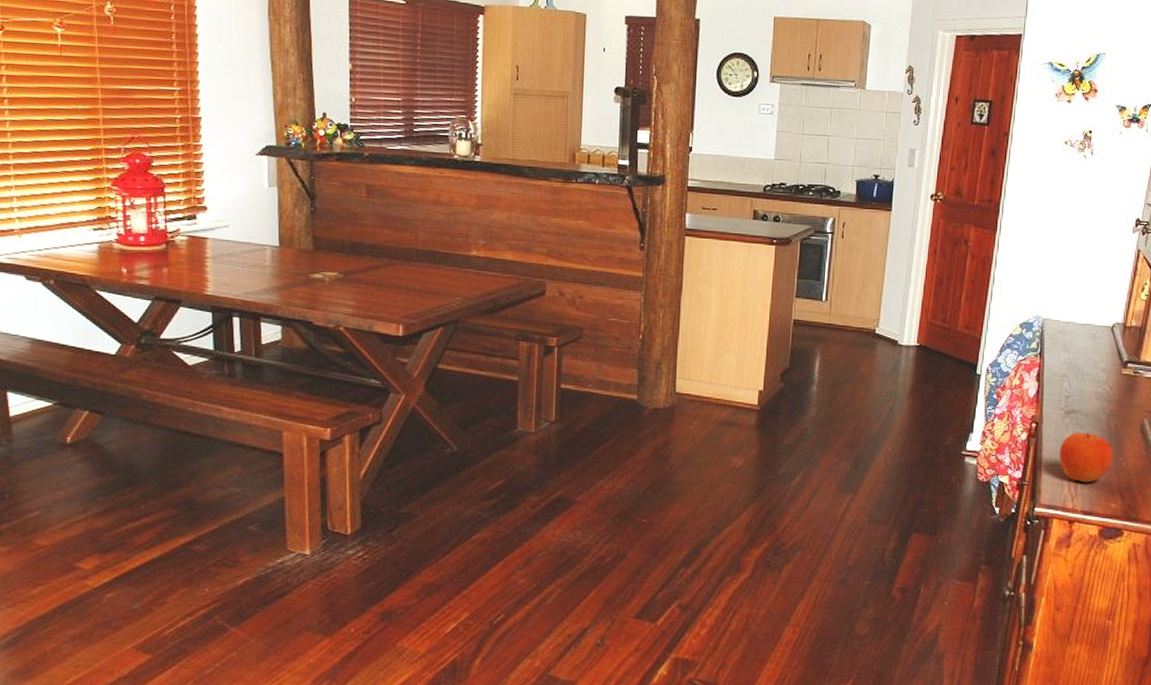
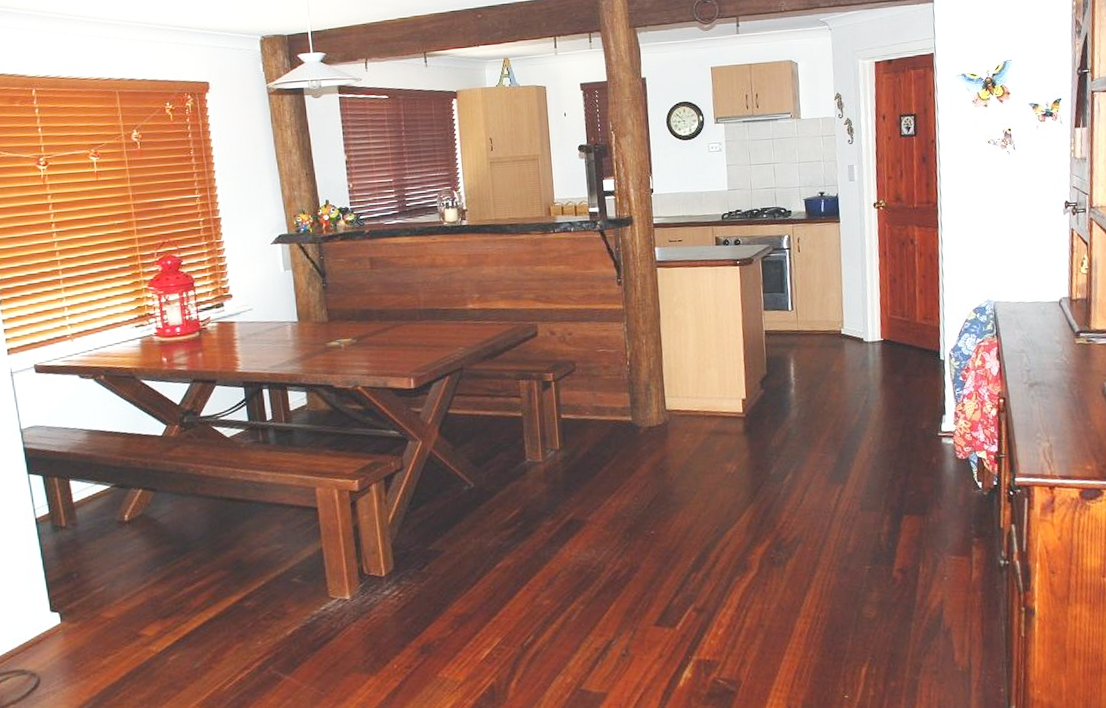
fruit: present [1058,432,1114,483] -> none [1029,402,1082,449]

